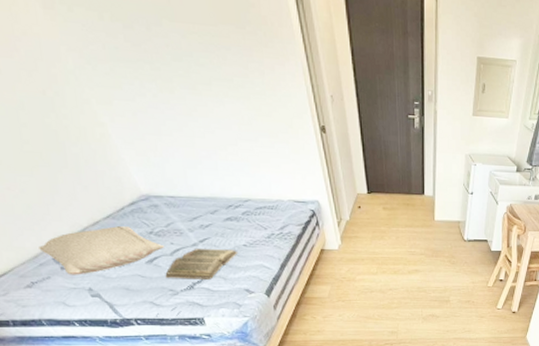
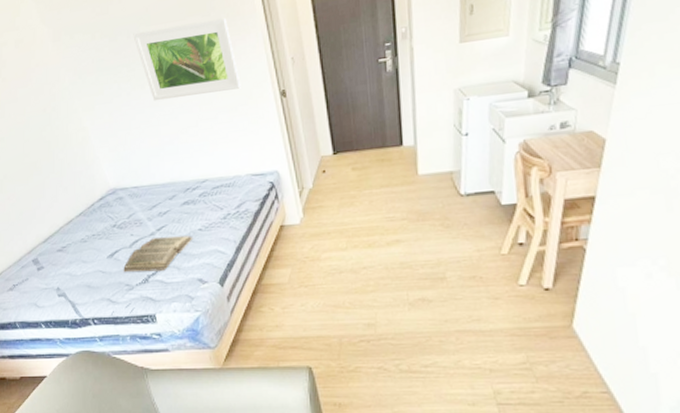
pillow: present [39,226,164,275] -> none [23,222,124,276]
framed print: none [154,25,281,115] -> present [133,18,241,101]

